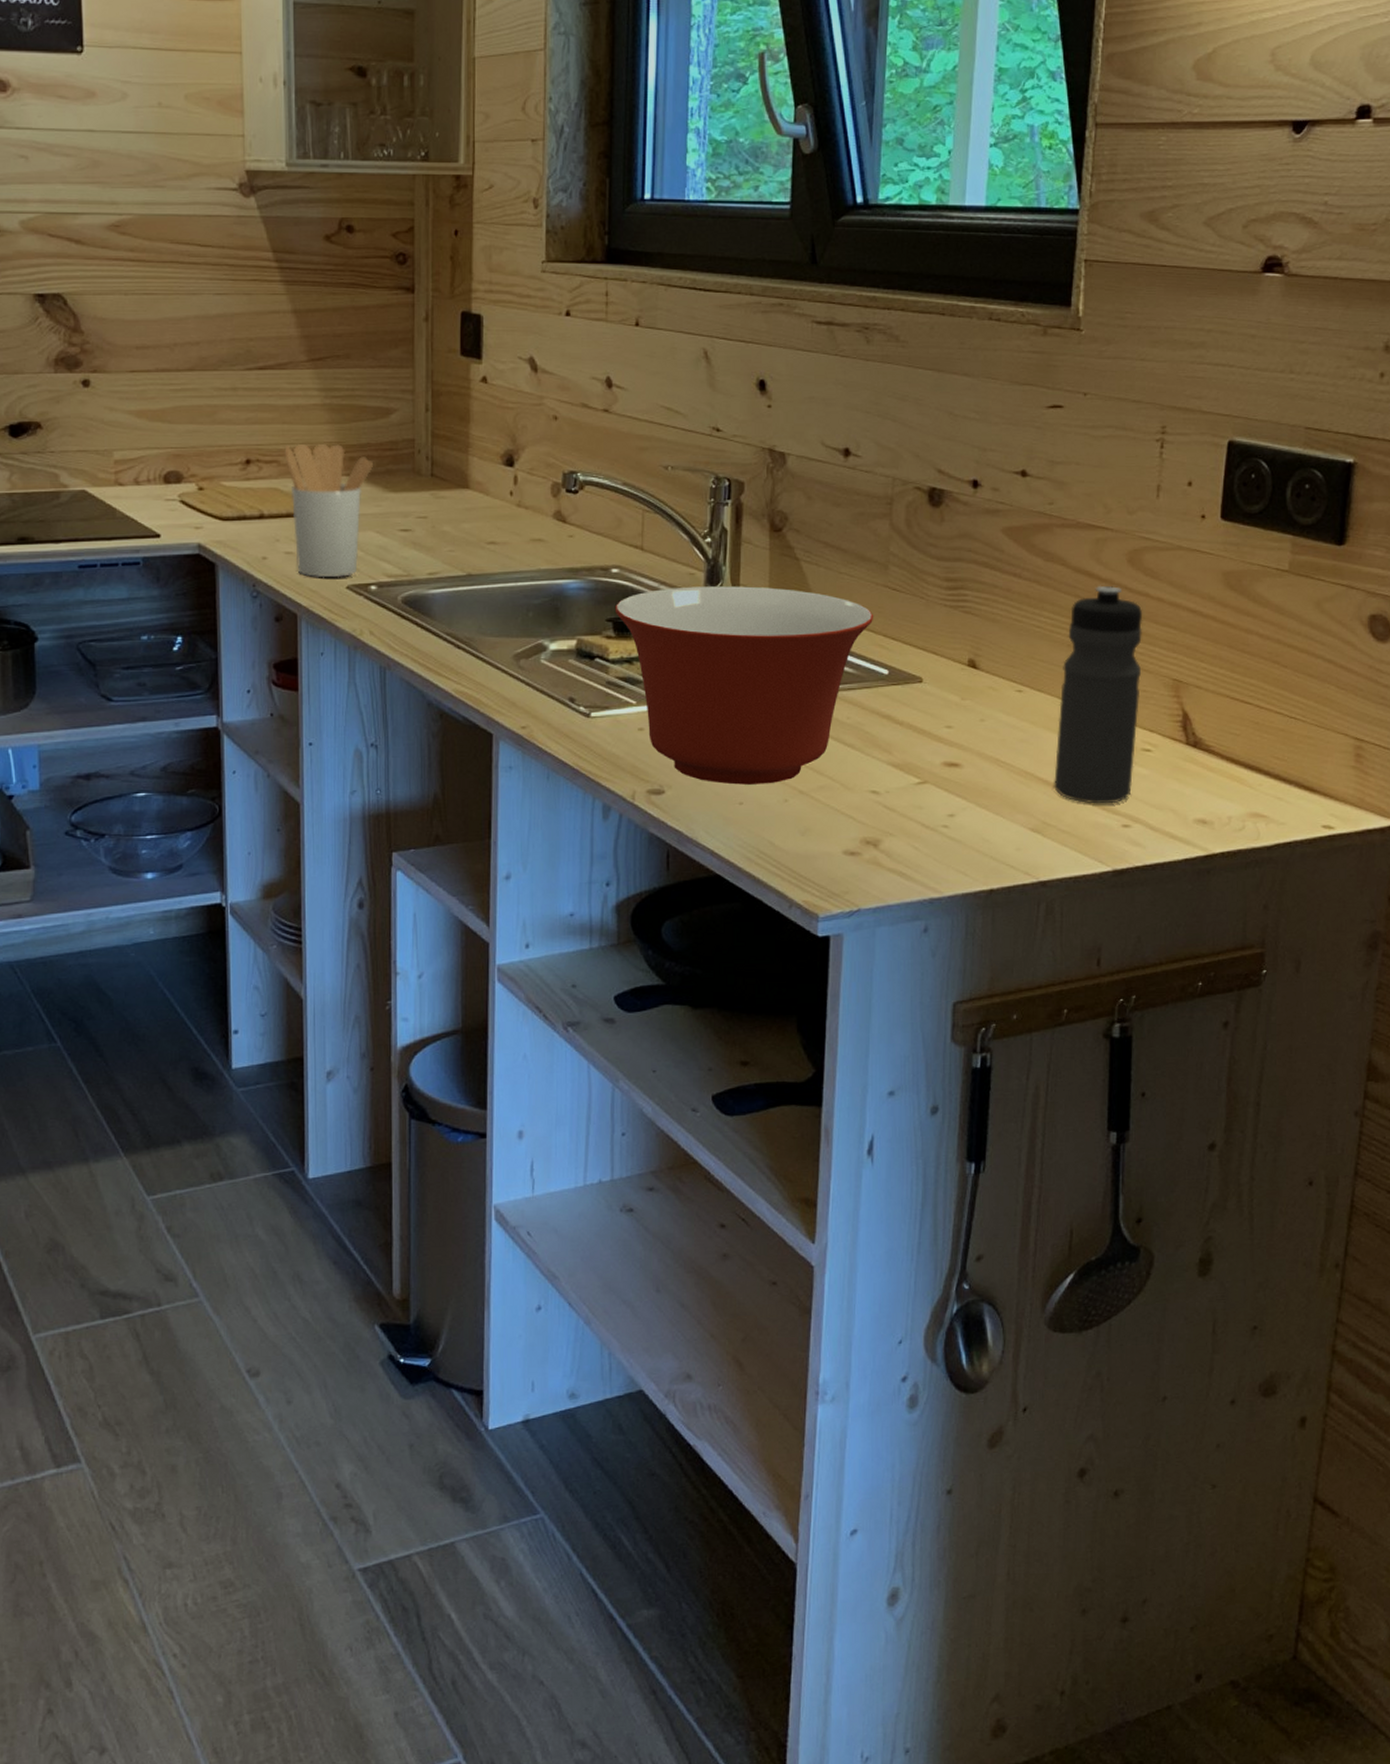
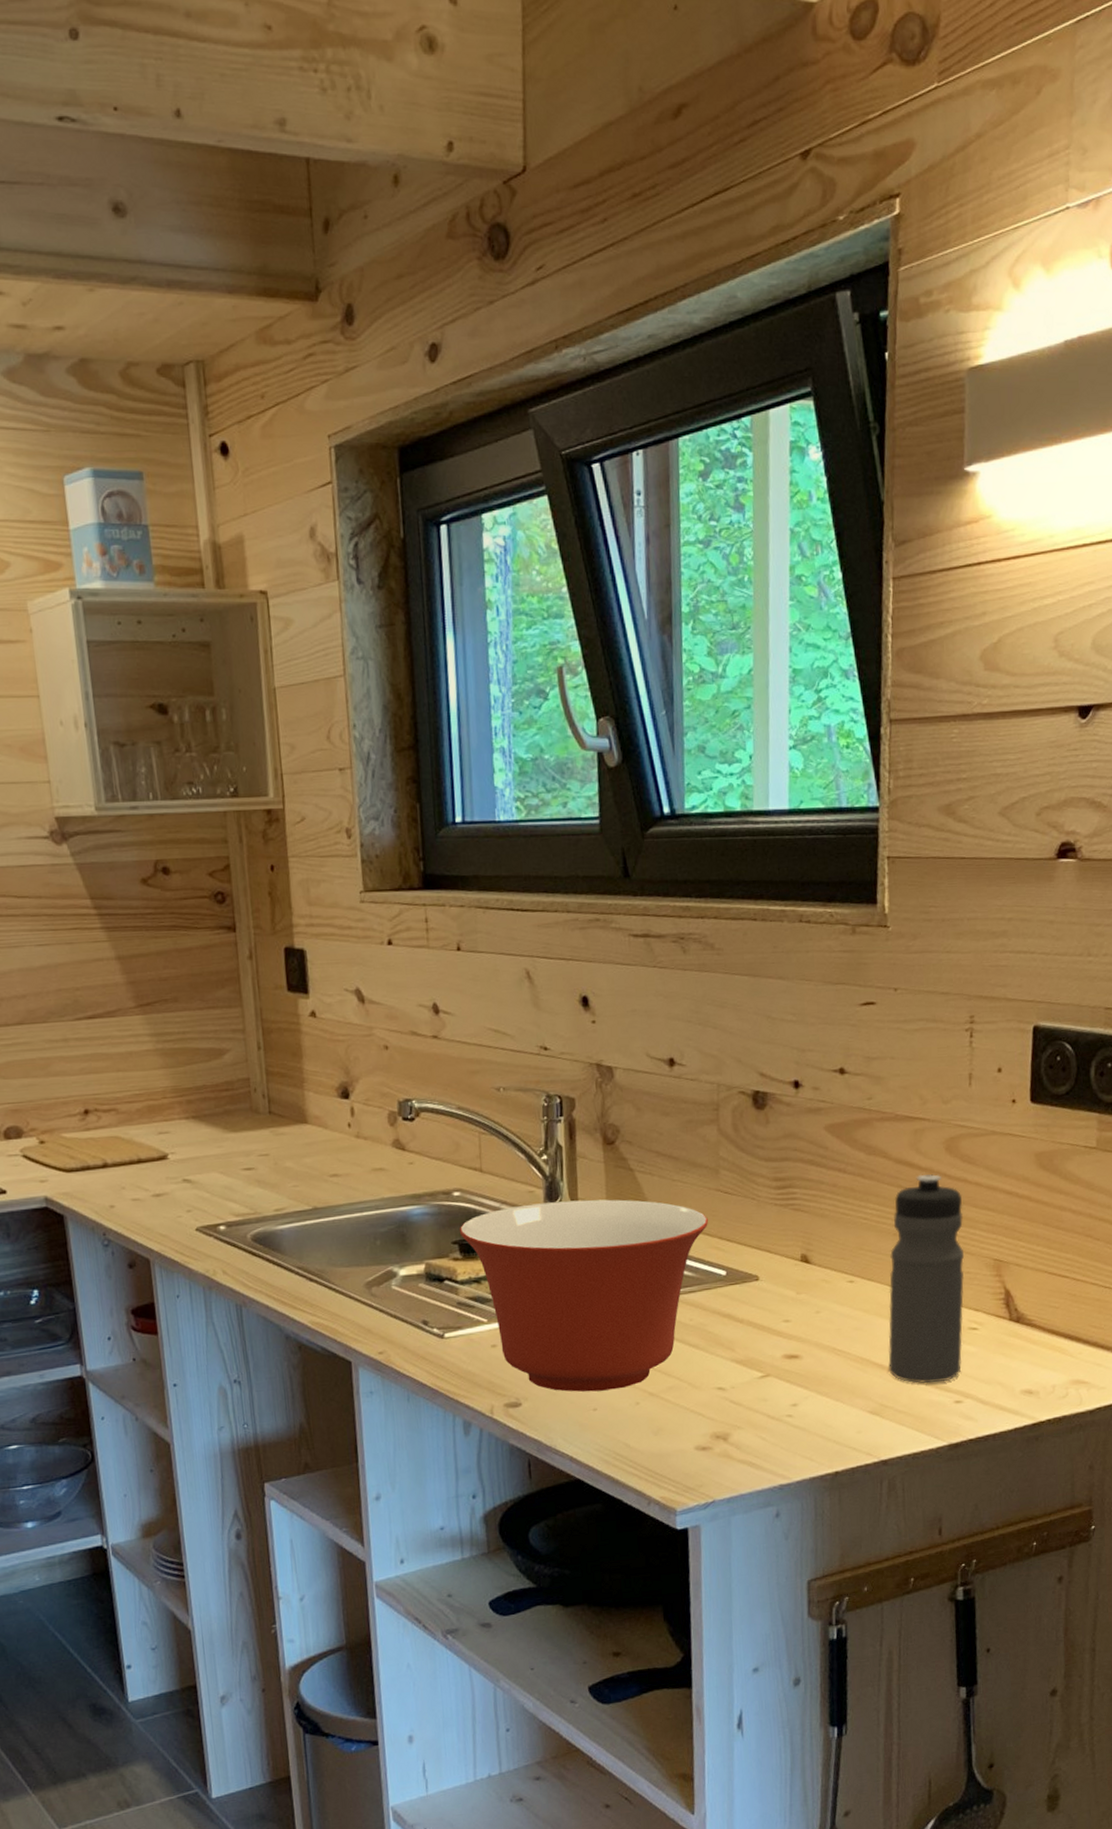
utensil holder: present [284,444,373,578] -> none [121,1088,211,1223]

